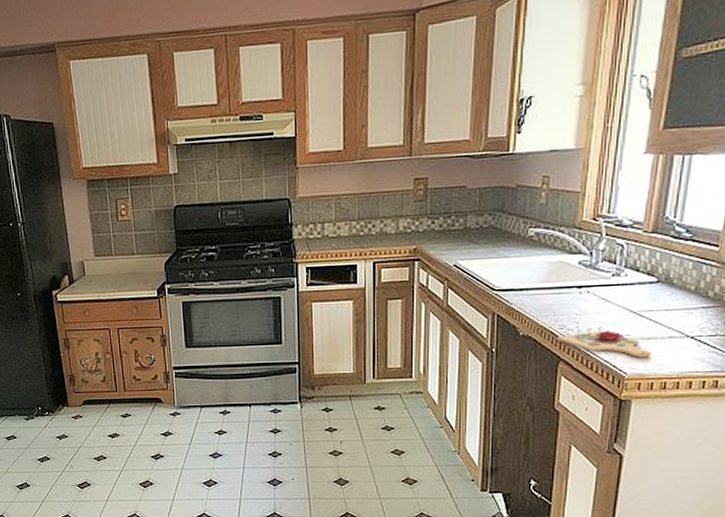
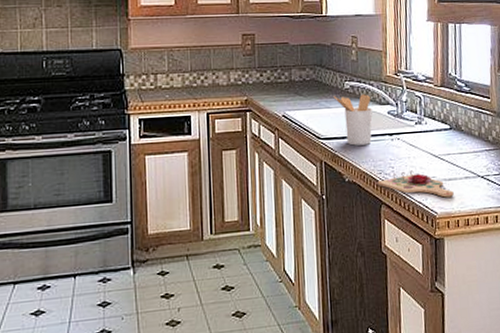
utensil holder: none [514,242,560,298] -> present [333,94,373,146]

